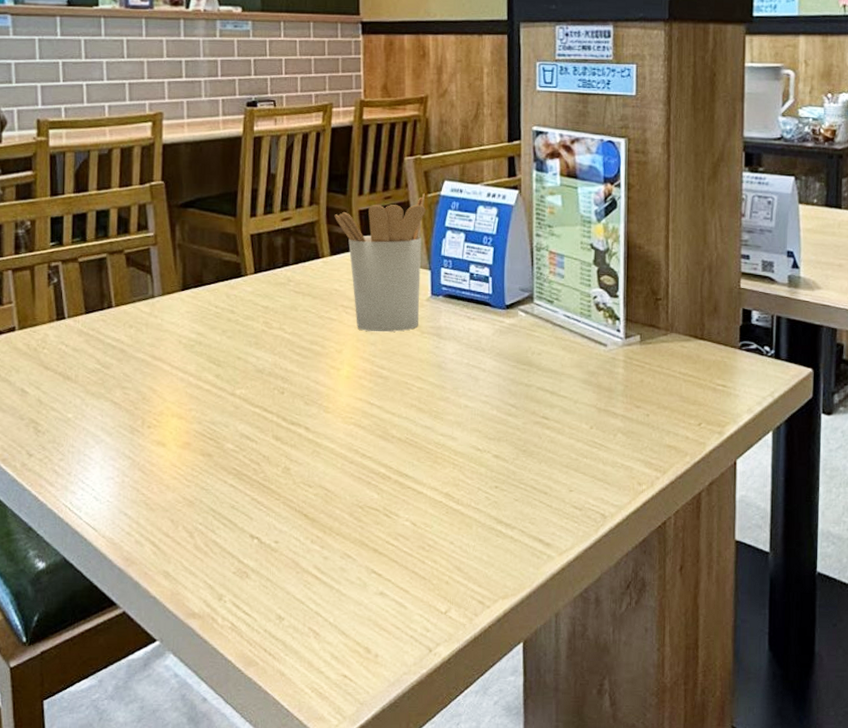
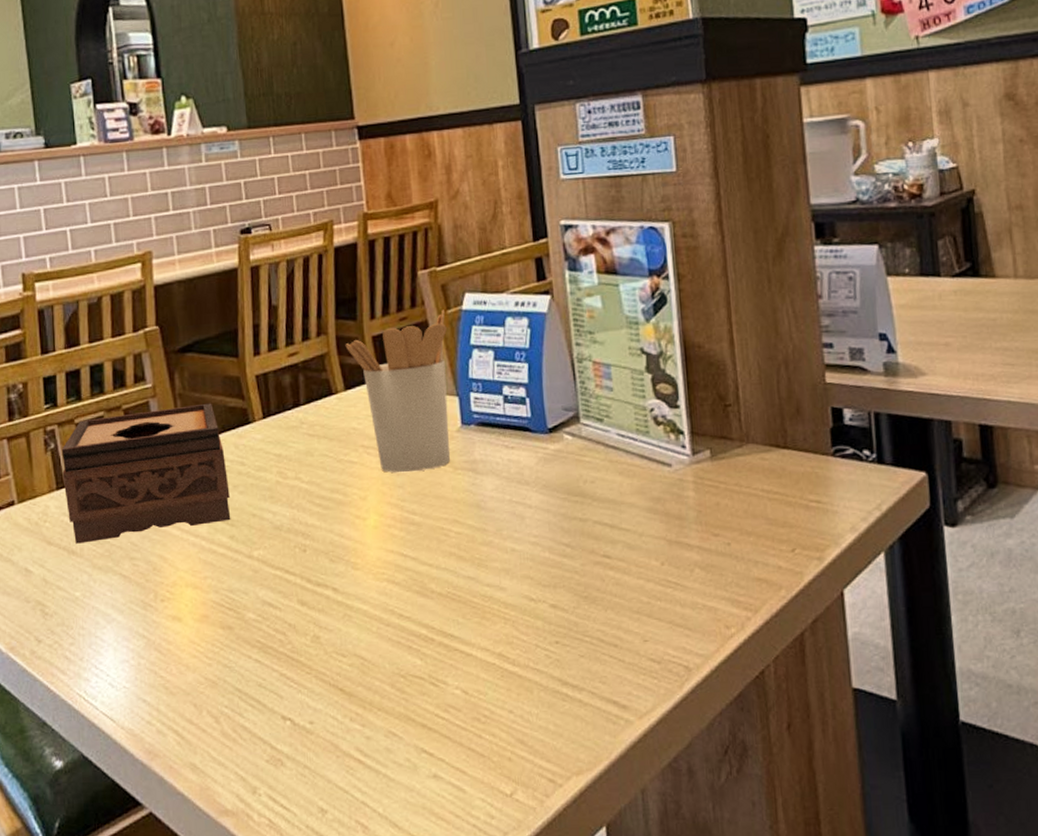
tissue box: none [63,255,219,371] -> present [61,403,231,544]

